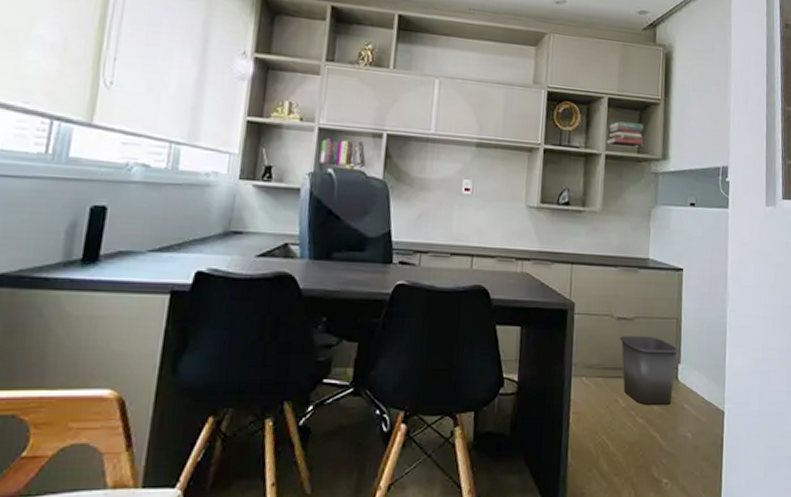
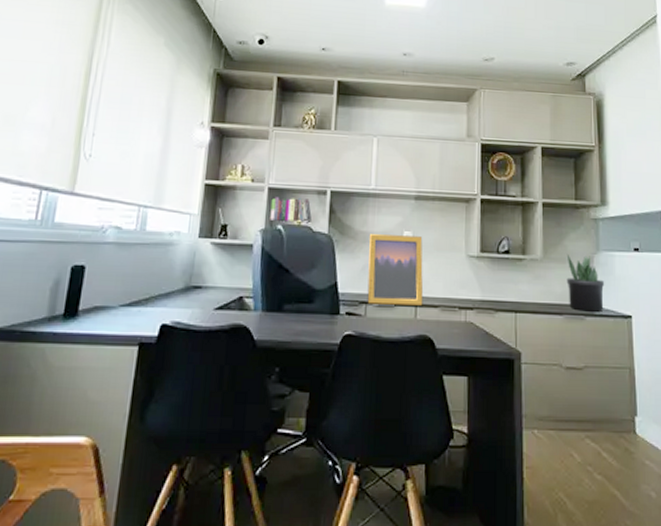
picture frame: none [421,181,483,256] -> present [367,234,424,306]
books: present [606,121,644,147] -> none [543,169,581,194]
waste bin: present [620,336,679,405] -> none [571,386,635,460]
planter: none [623,208,659,264] -> present [566,255,604,312]

